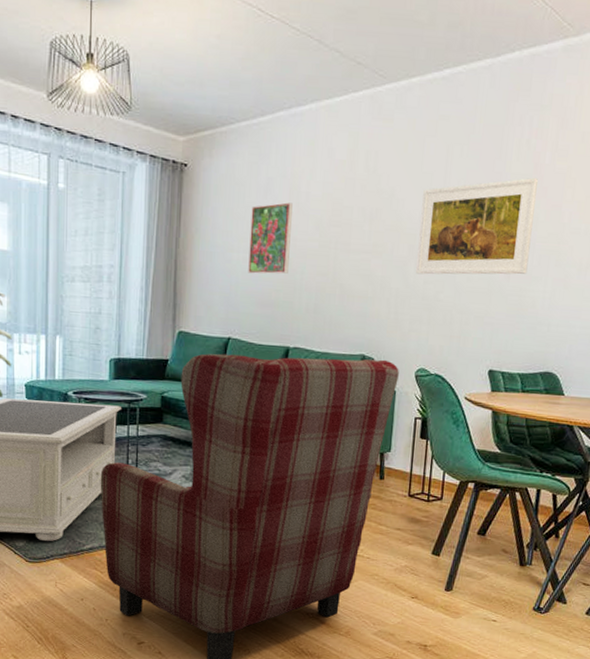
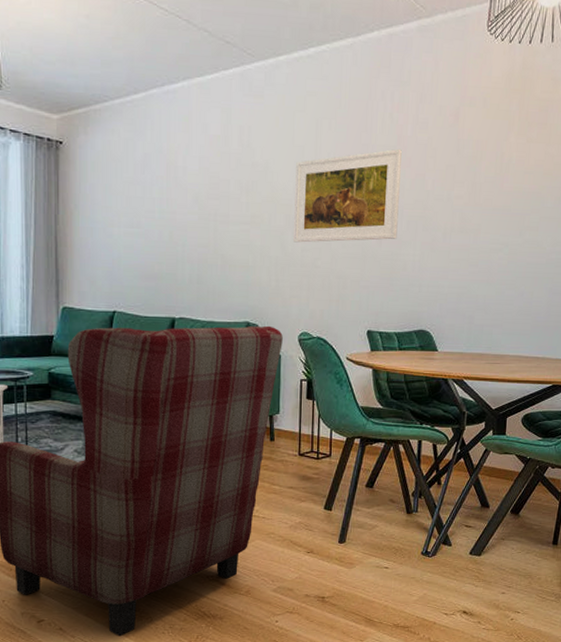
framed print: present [248,202,293,274] -> none [130,177,170,248]

